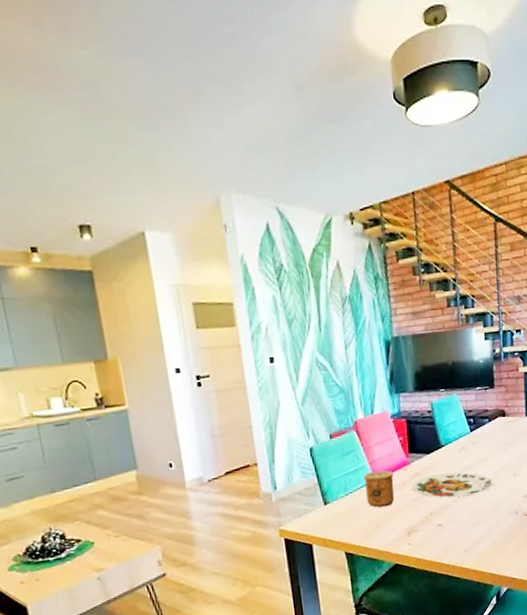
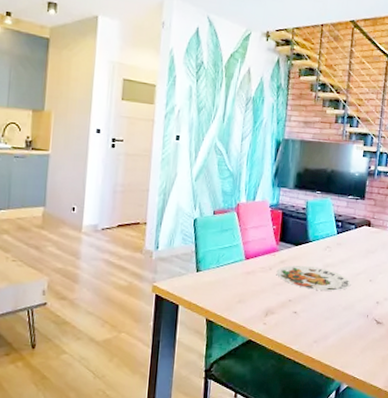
cup: present [363,470,394,507] -> none [234,251,262,285]

